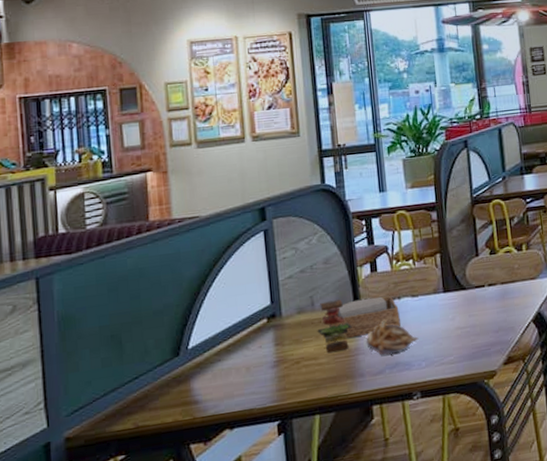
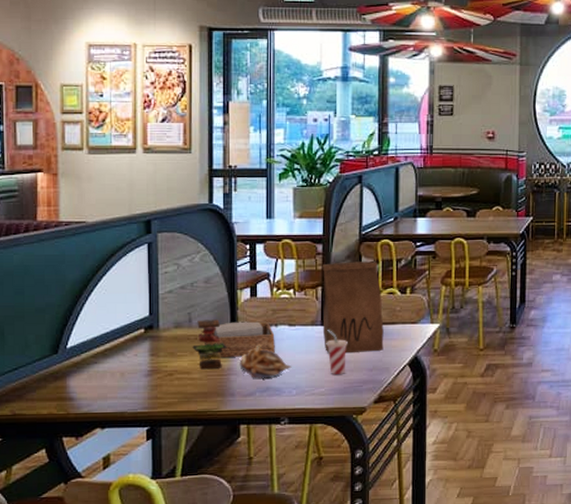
paper bag: none [438,222,507,320] -> present [322,261,384,353]
beverage cup: none [449,295,472,341] -> present [326,329,348,375]

